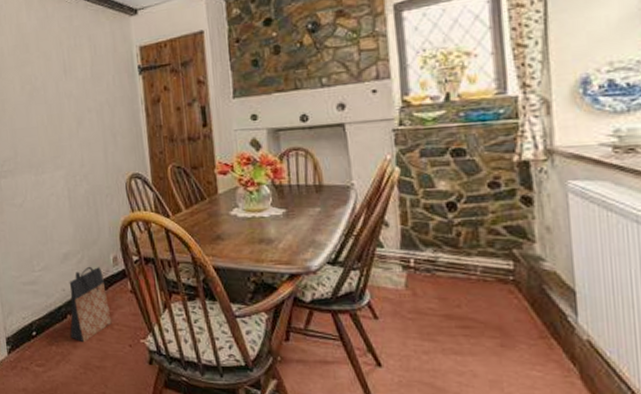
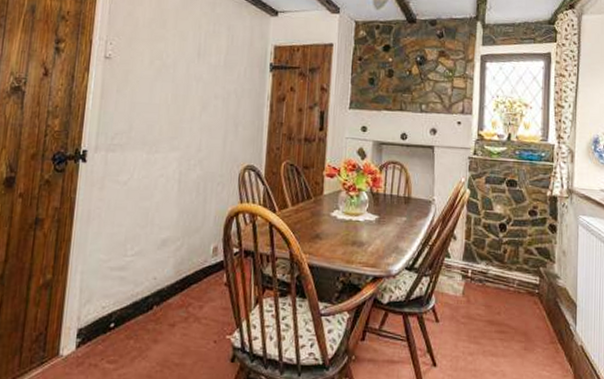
bag: present [69,266,112,343] -> none [153,255,201,337]

